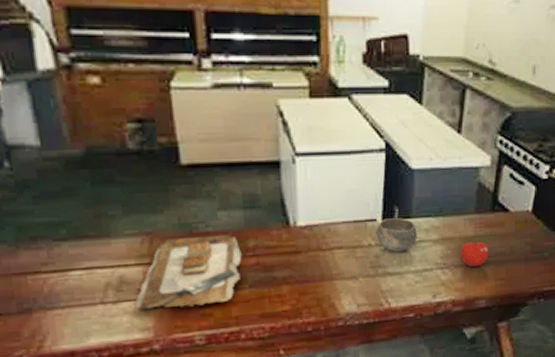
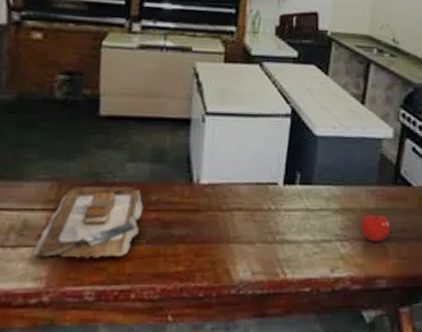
bowl: present [375,218,417,252] -> none [276,183,318,219]

